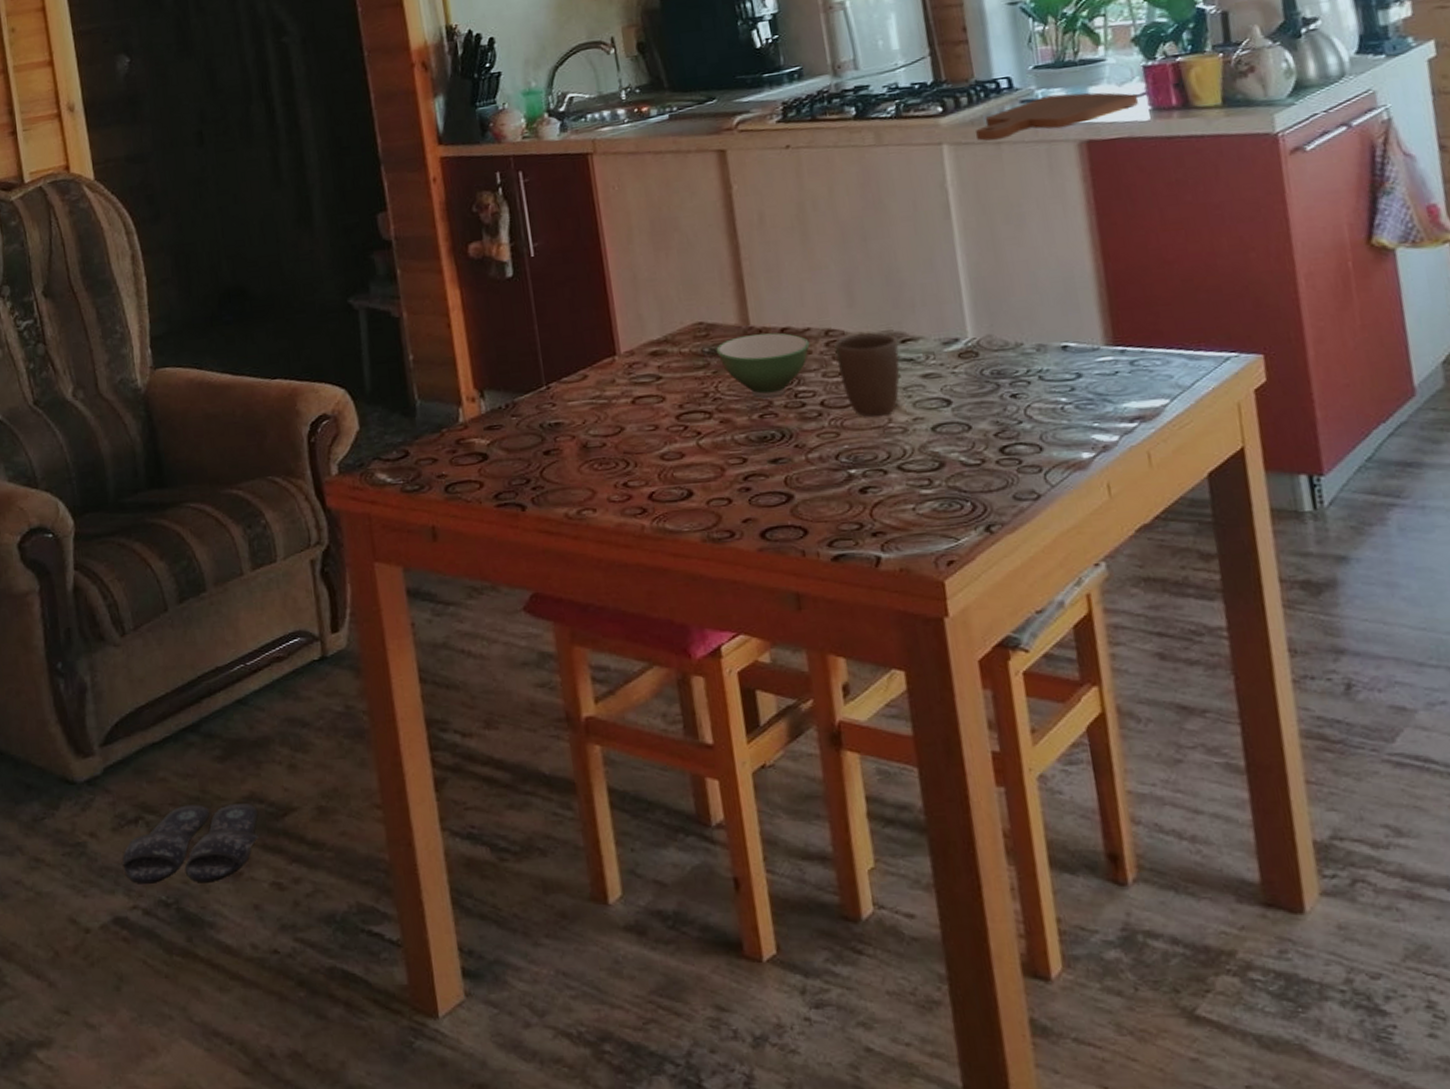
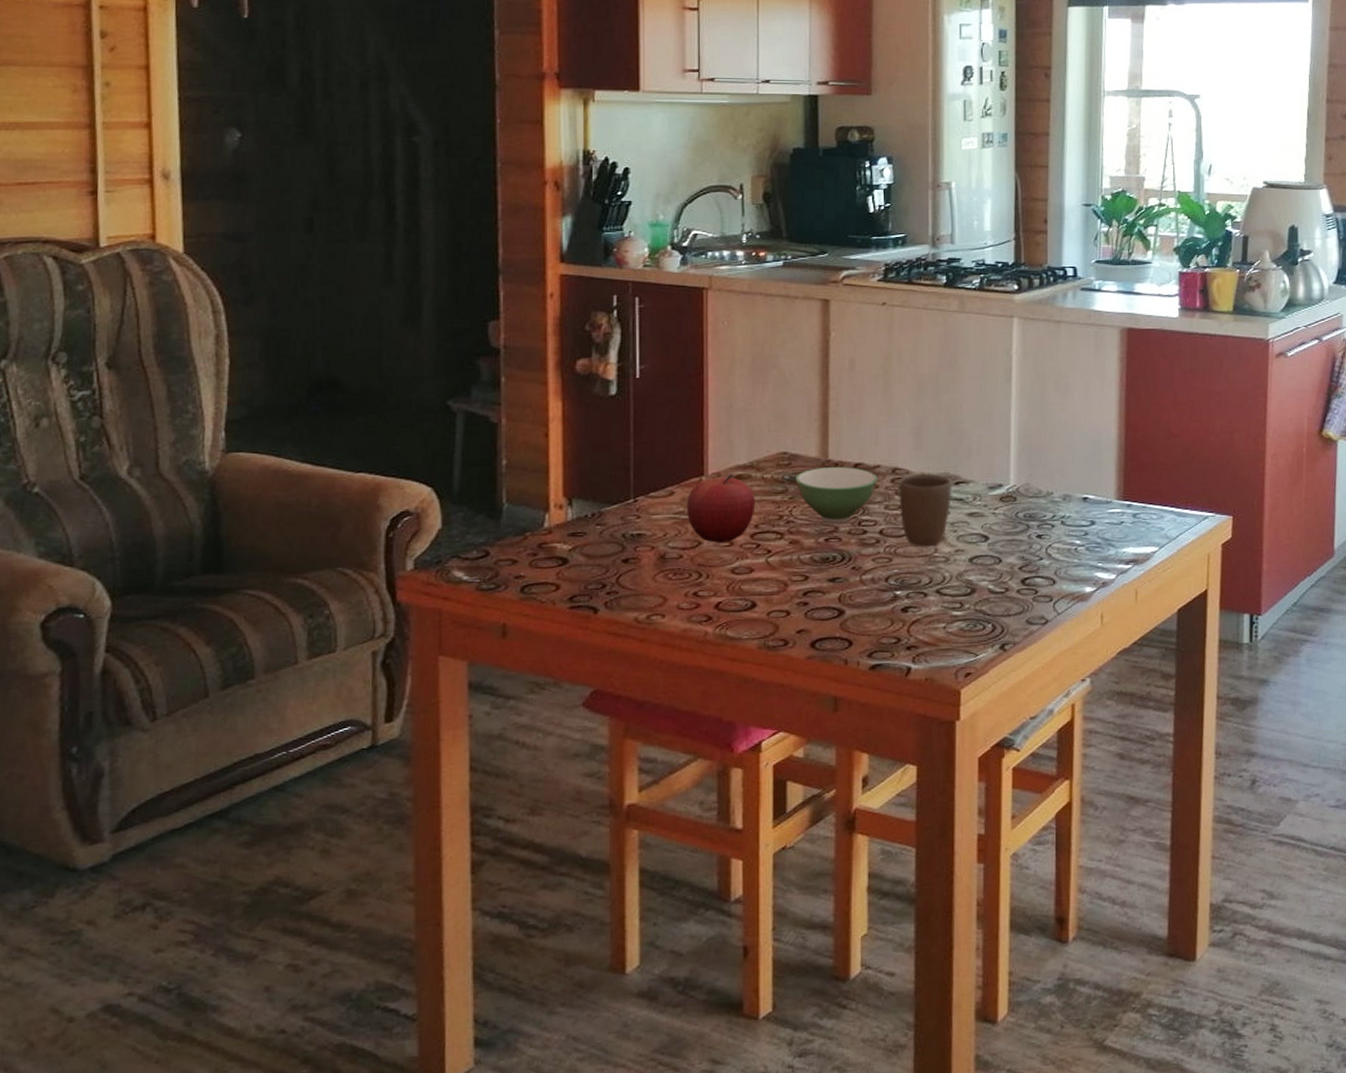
slippers: present [122,802,260,884] -> none [121,887,281,971]
fruit: none [601,351,677,428] -> present [686,474,755,543]
cutting board: present [976,92,1139,141] -> none [1042,286,1172,320]

